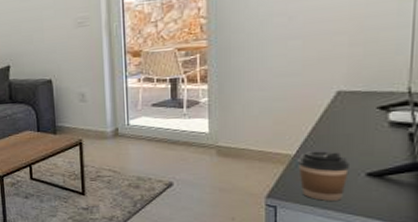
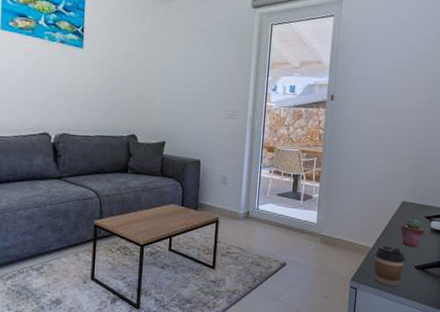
potted succulent: none [337,112,380,149] -> present [400,219,425,248]

